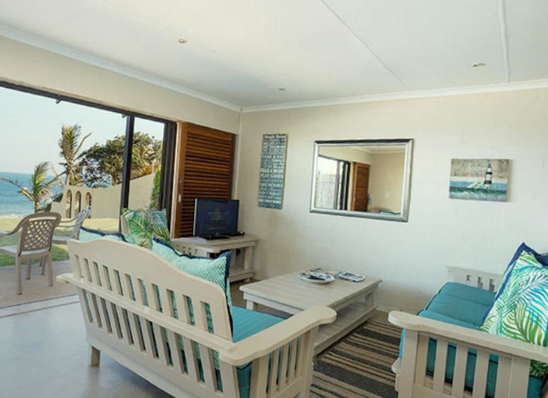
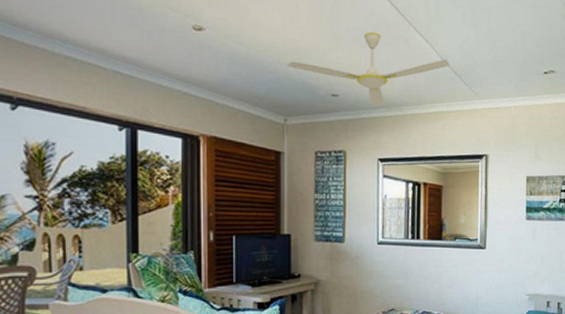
ceiling fan: none [245,37,383,98] -> present [286,31,450,107]

